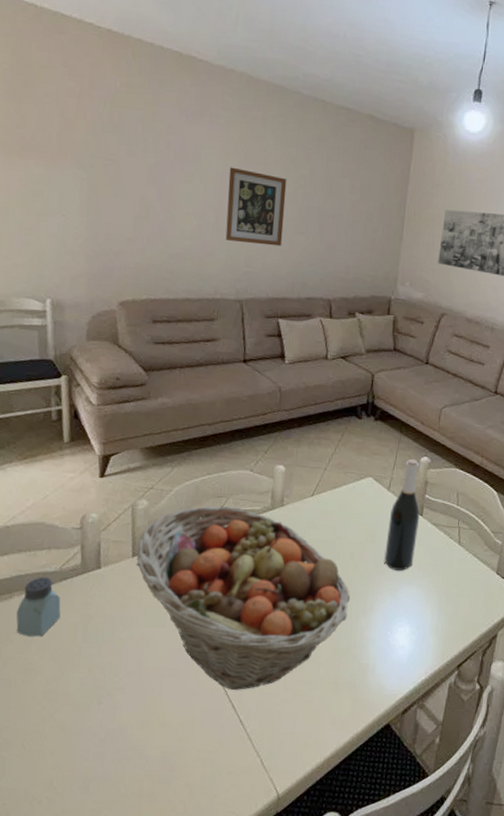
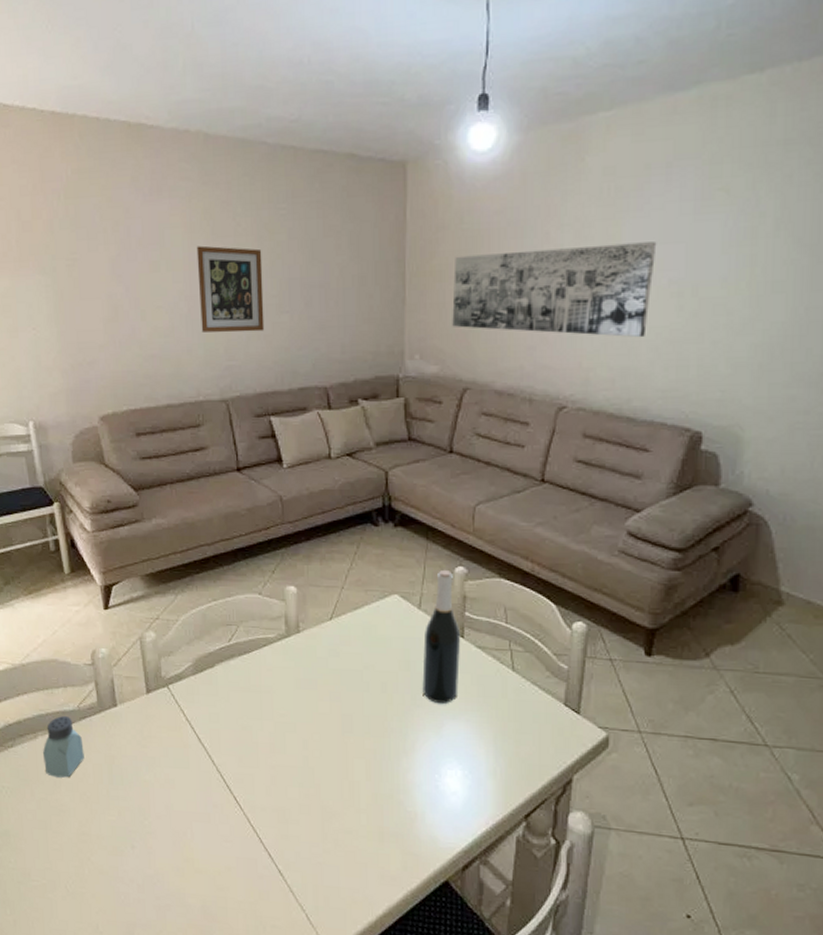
fruit basket: present [136,506,350,690] -> none [150,635,386,838]

